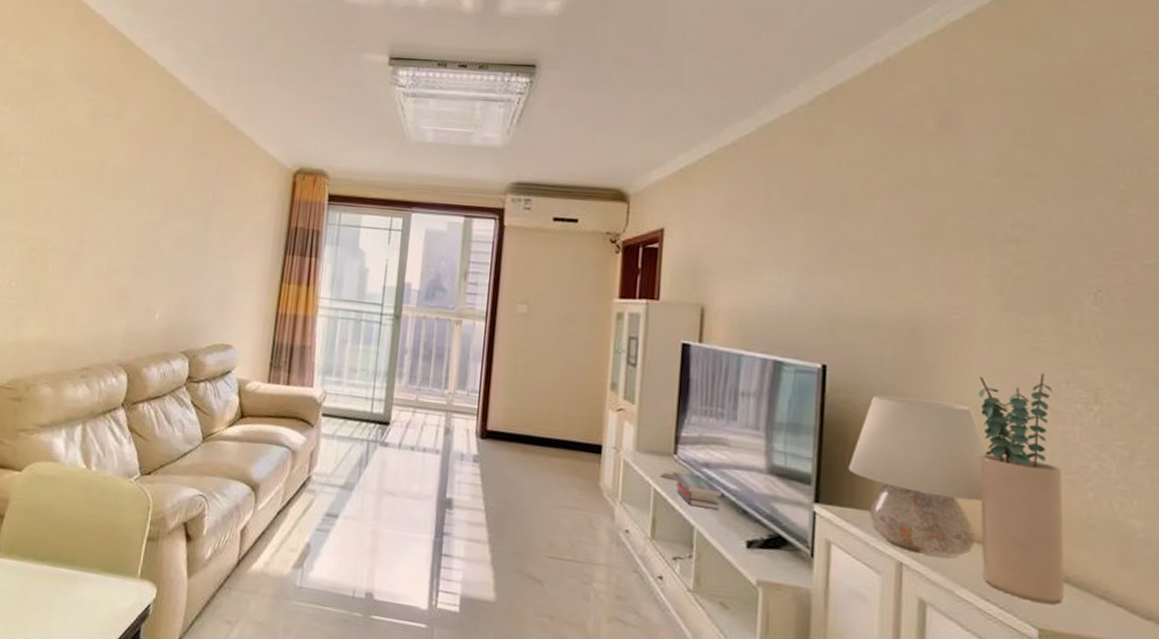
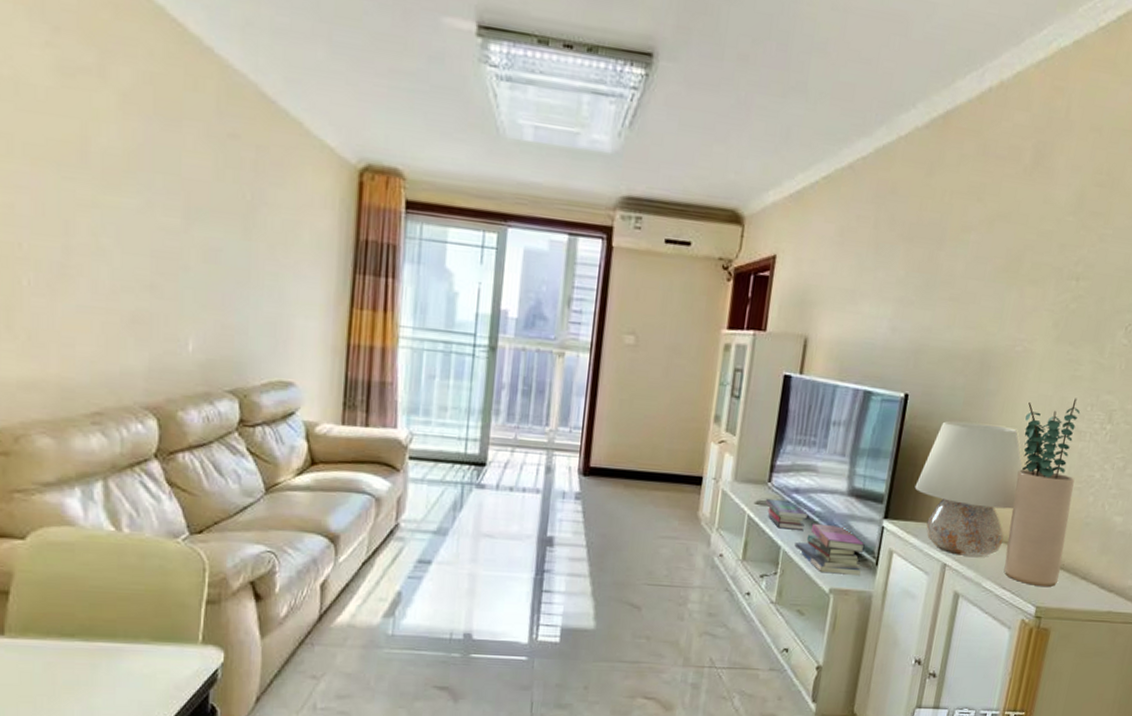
books: none [710,502,795,568] -> present [794,523,865,575]

